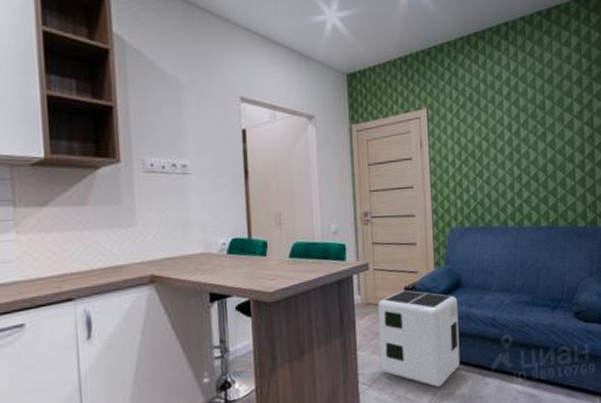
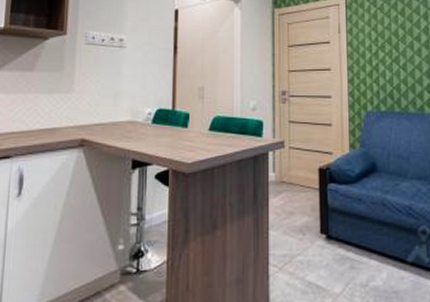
air purifier: present [377,289,461,387] -> none [291,170,375,276]

